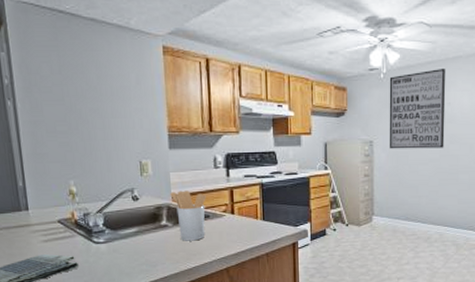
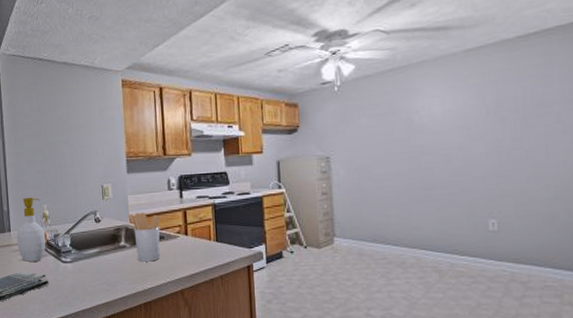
soap bottle: none [36,171,74,243] -> present [16,197,46,262]
wall art: present [389,67,446,149] -> none [344,74,414,165]

